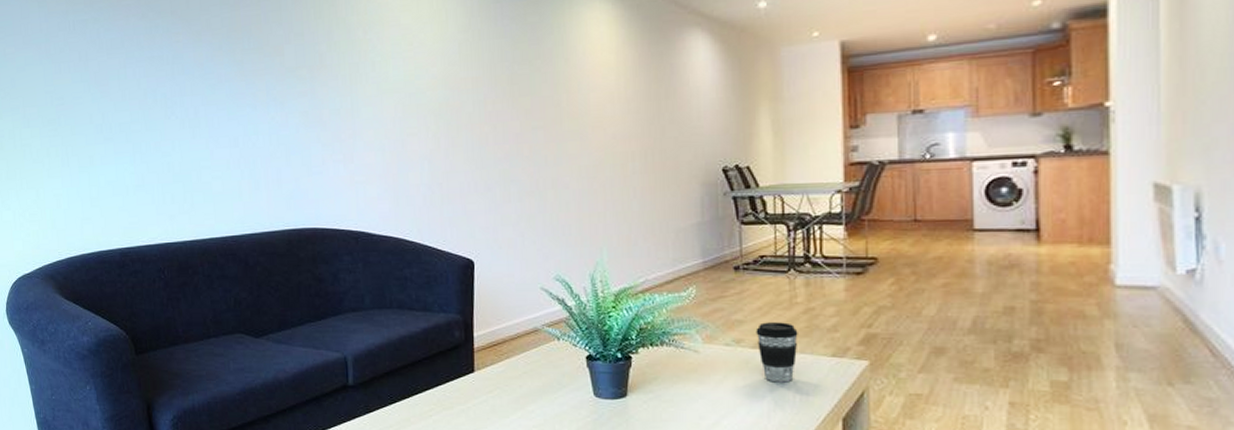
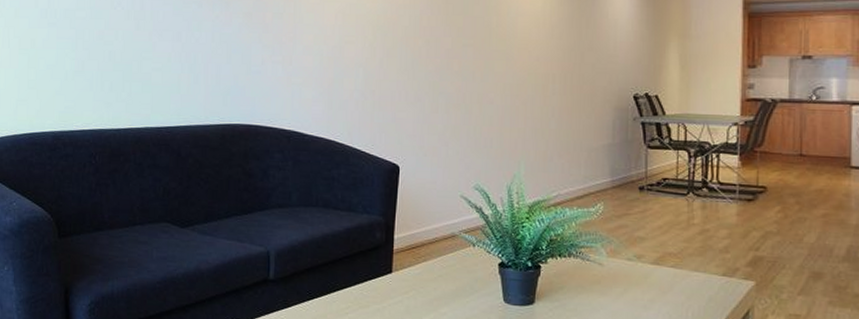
coffee cup: present [756,322,798,383] -> none [655,240,694,298]

